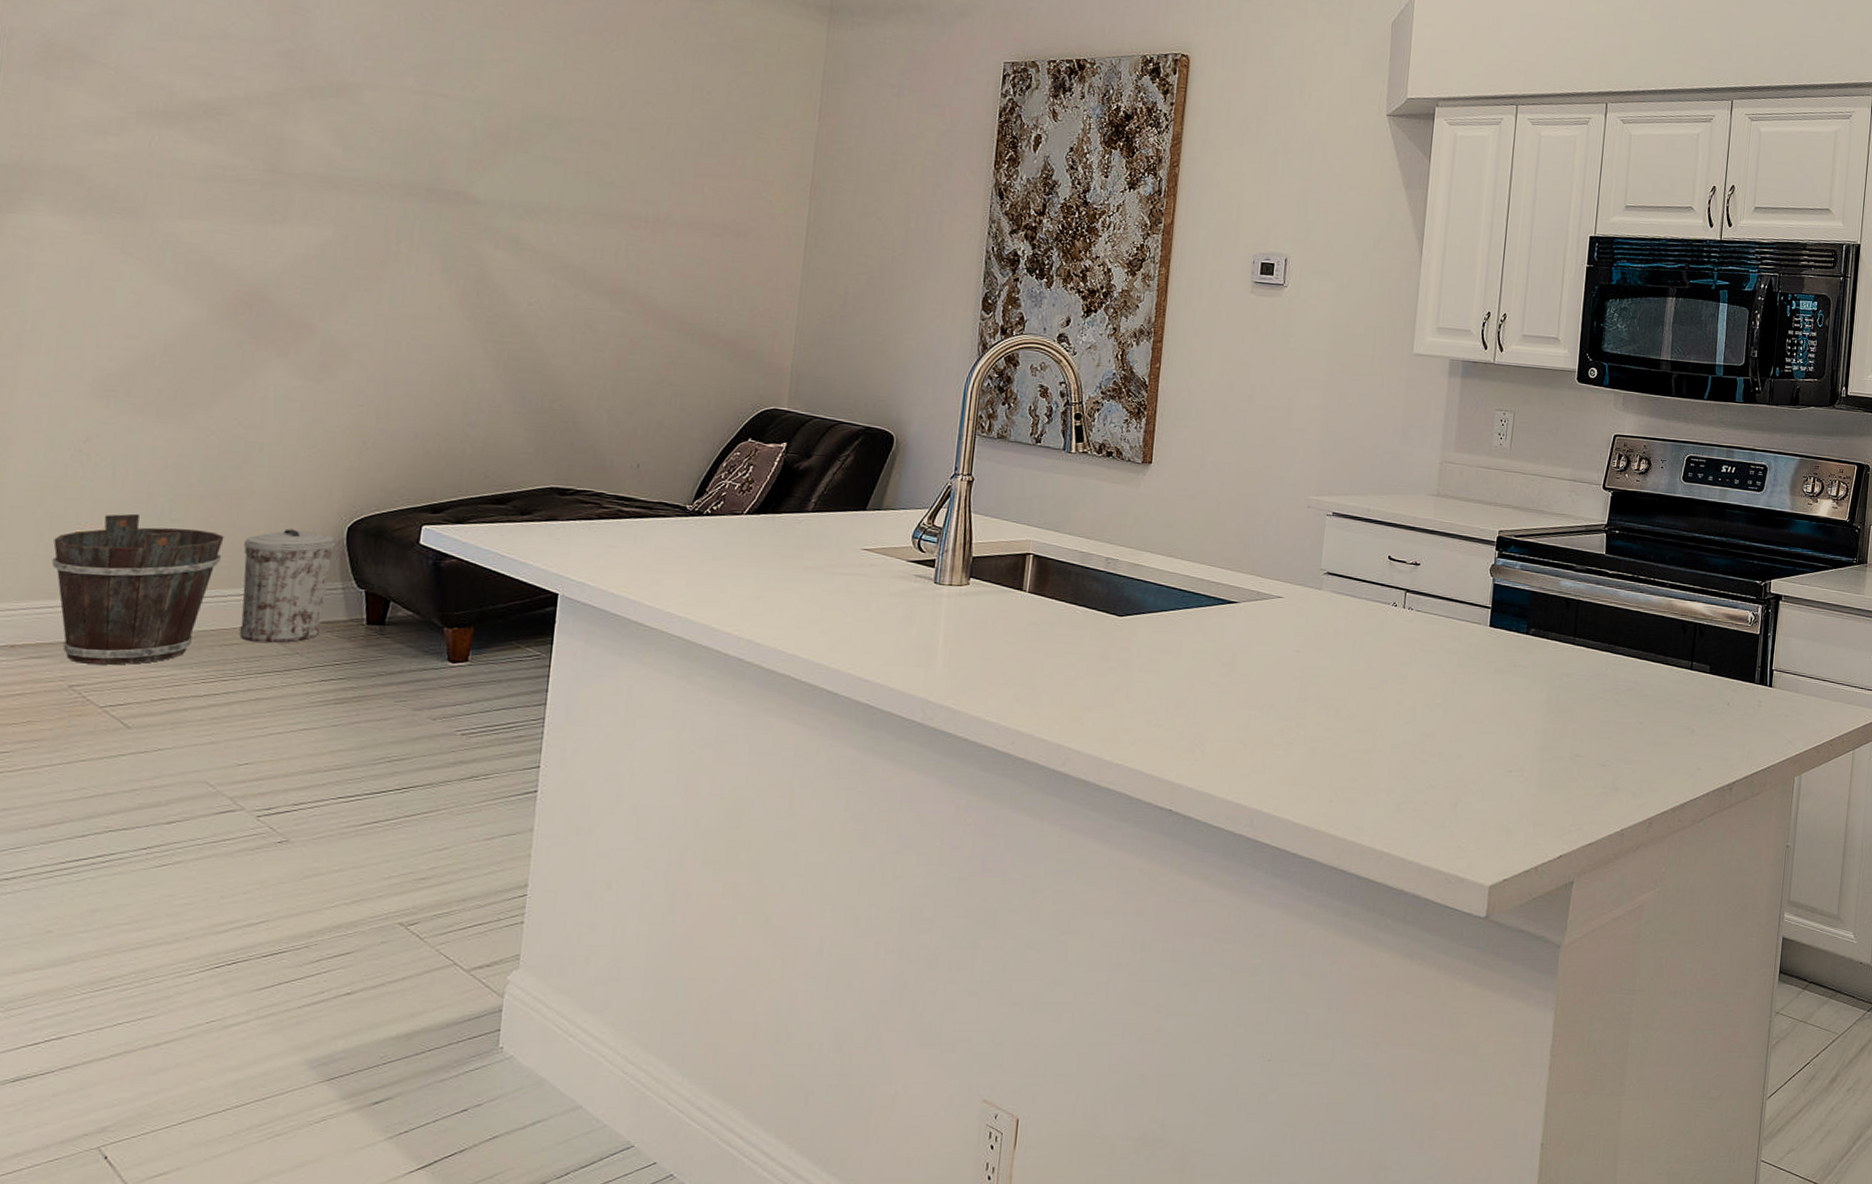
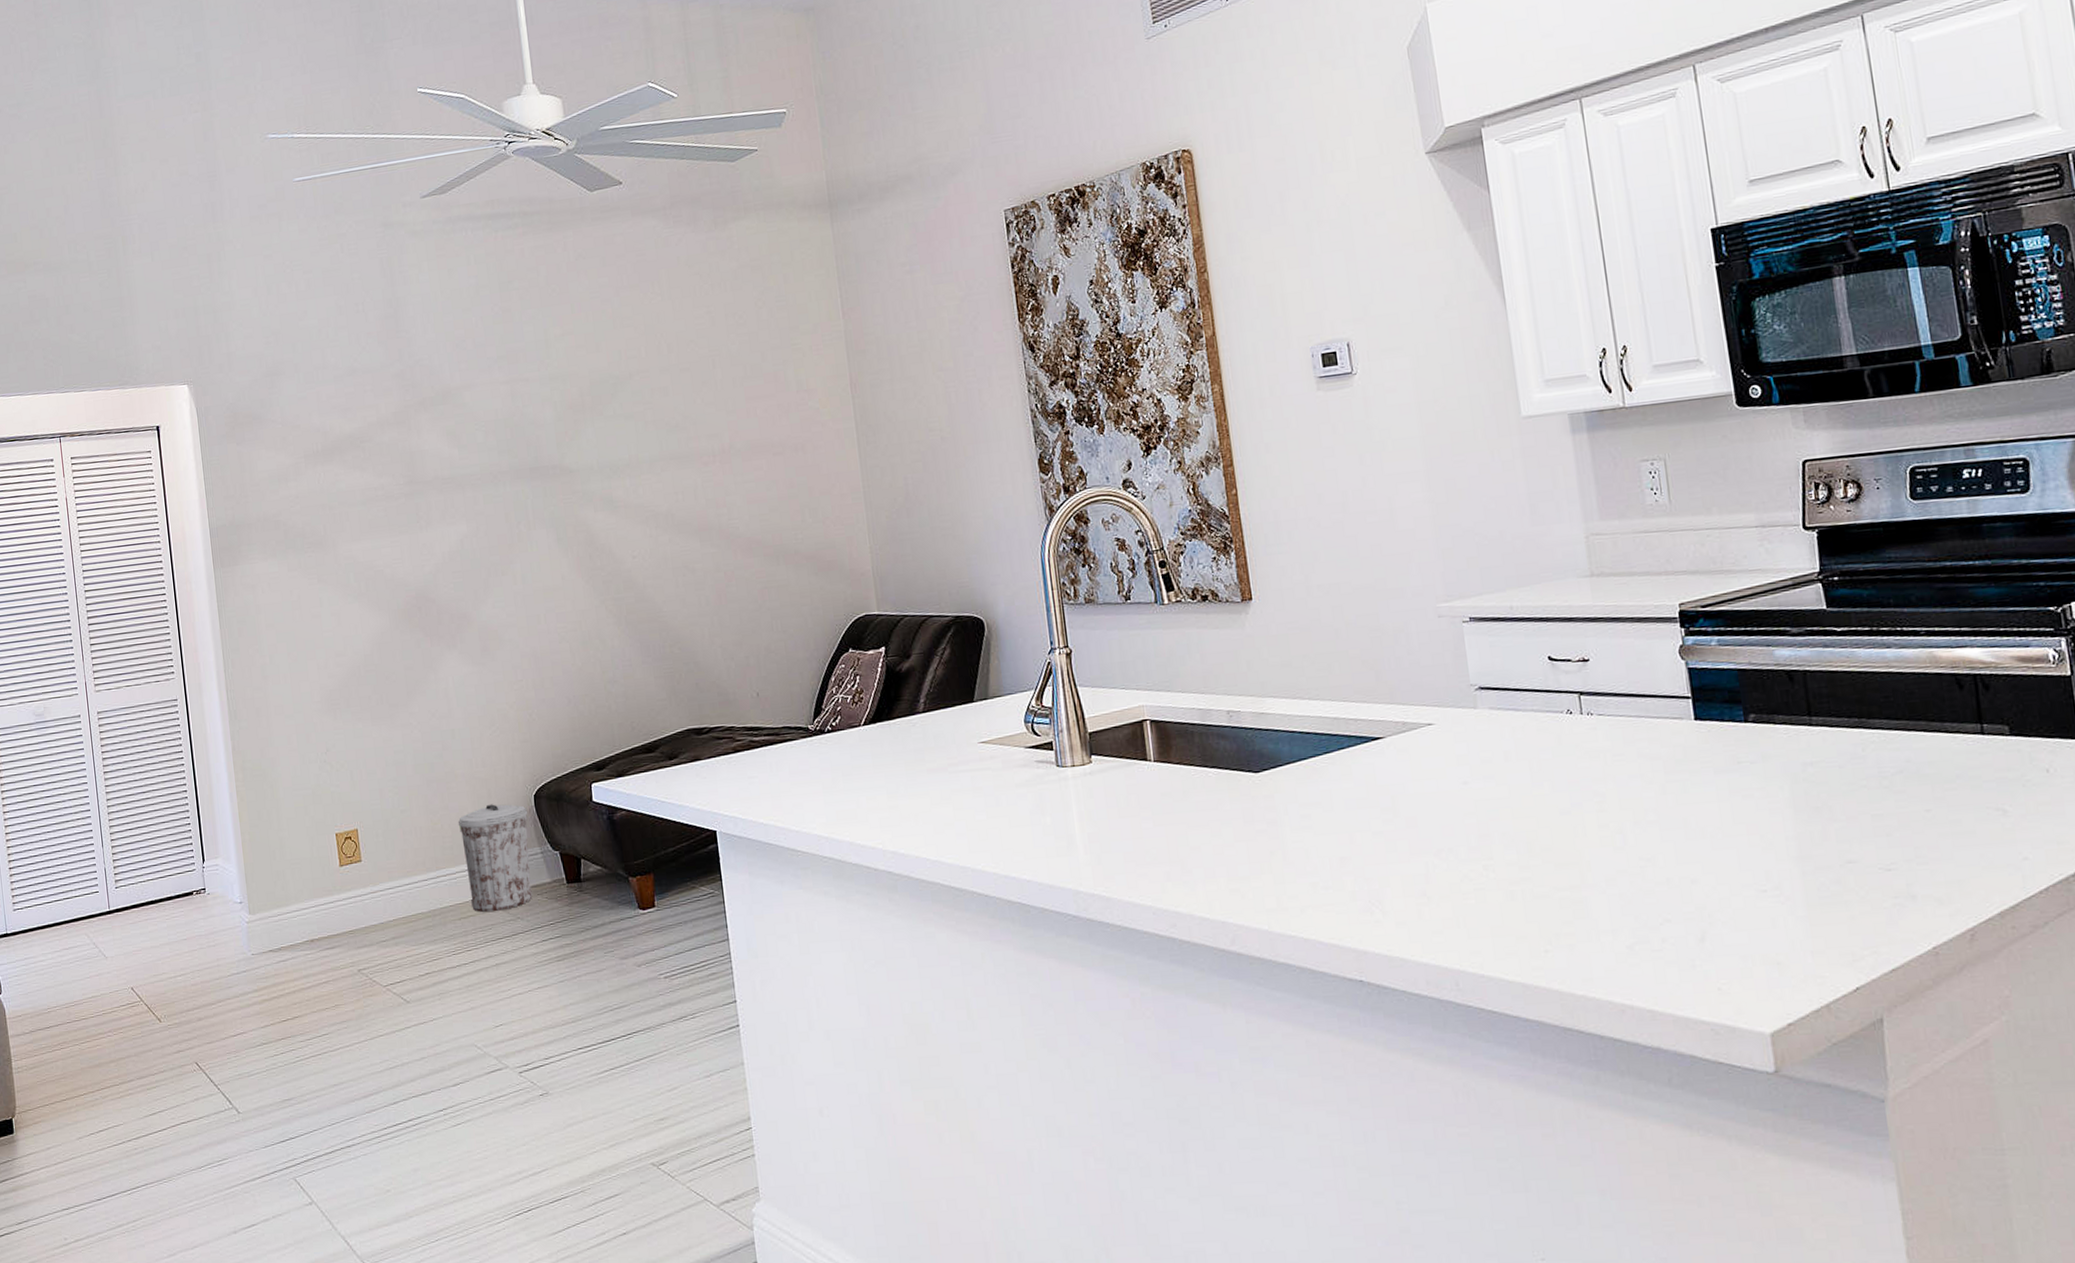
bucket: present [51,513,224,665] -> none [322,809,445,949]

